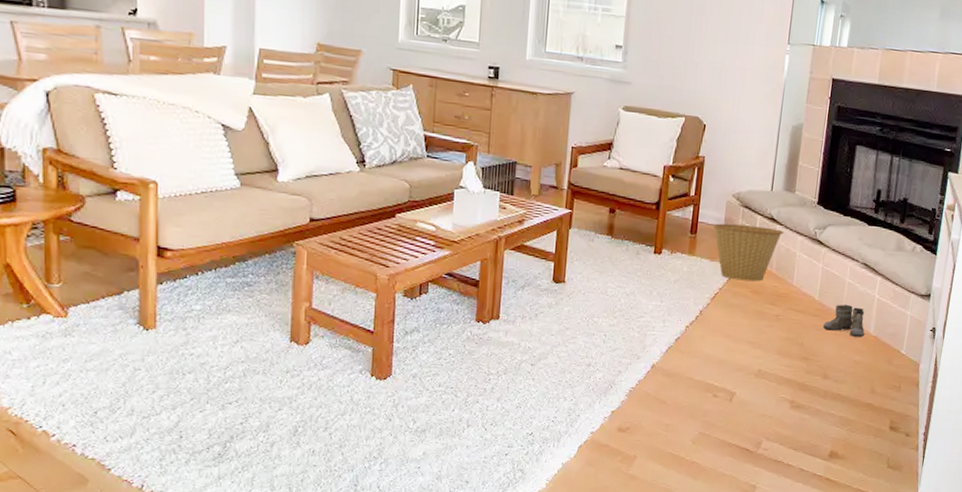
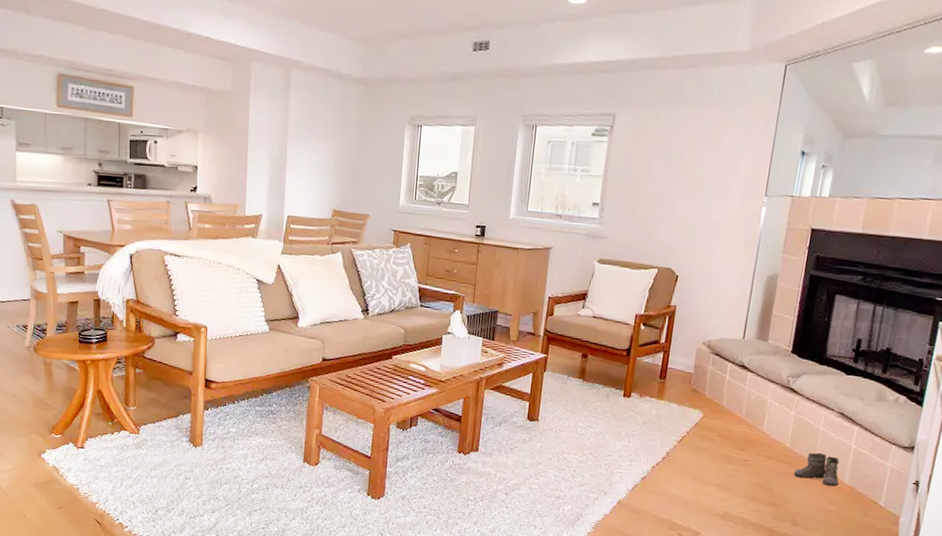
basket: present [713,223,784,282] -> none [682,369,755,427]

